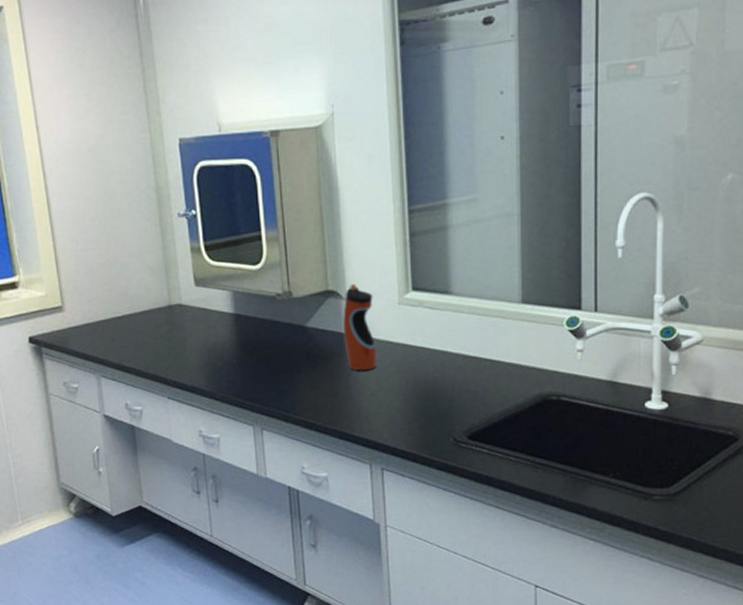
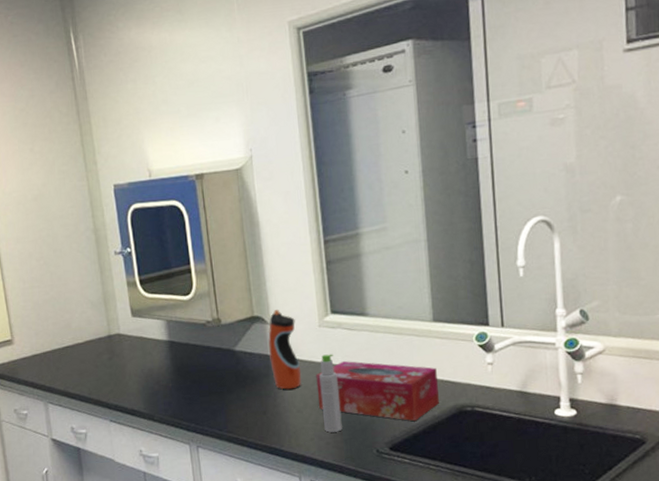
tissue box: none [393,342,523,409] -> present [316,361,439,421]
bottle: none [396,334,418,418] -> present [319,354,342,433]

